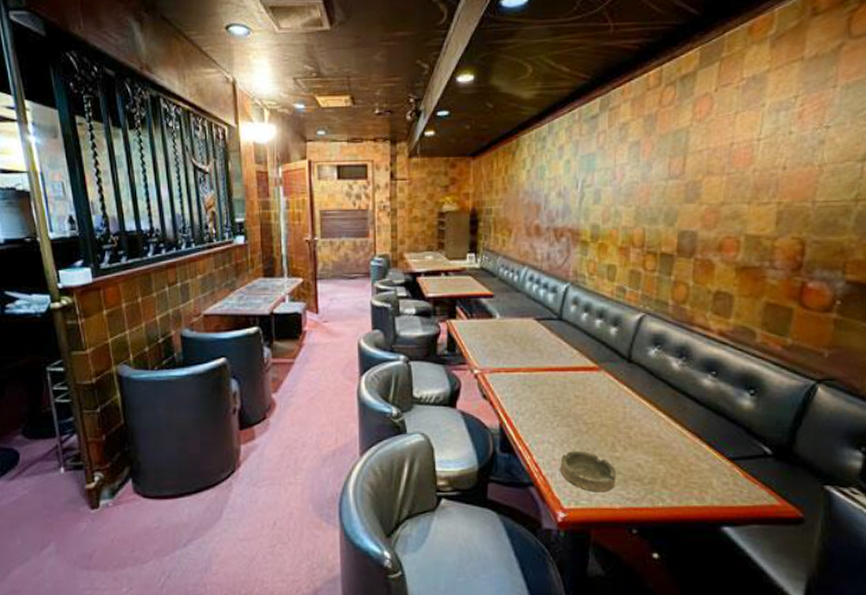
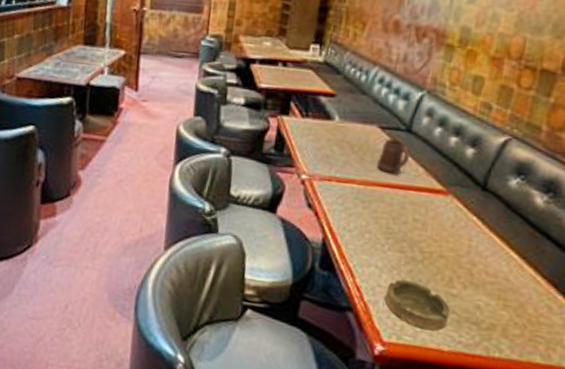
beer mug: none [538,328,565,358] -> present [377,138,411,175]

